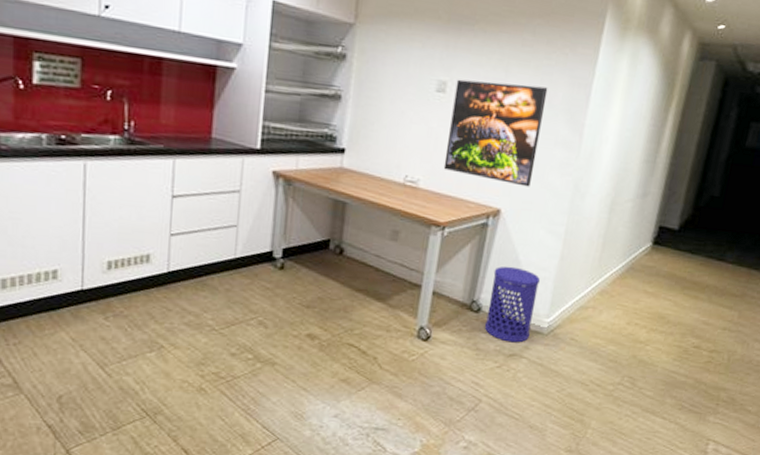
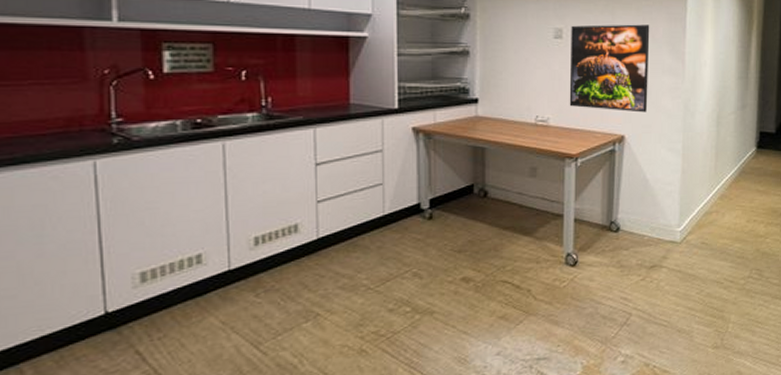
waste bin: present [484,266,541,343] -> none [624,185,668,255]

